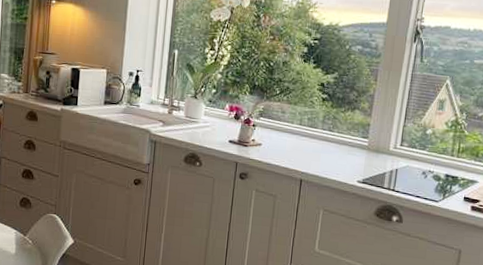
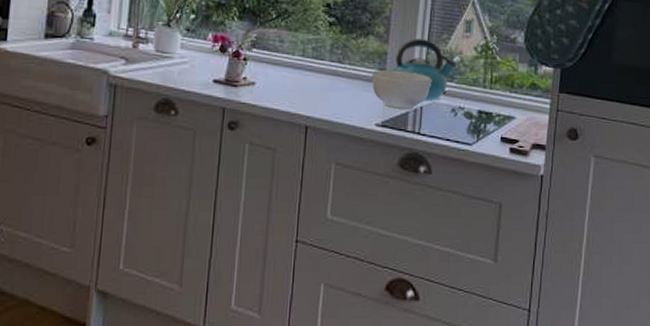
bowl: none [356,137,407,171] -> present [372,69,433,110]
kettle: none [372,113,429,165] -> present [391,37,456,101]

